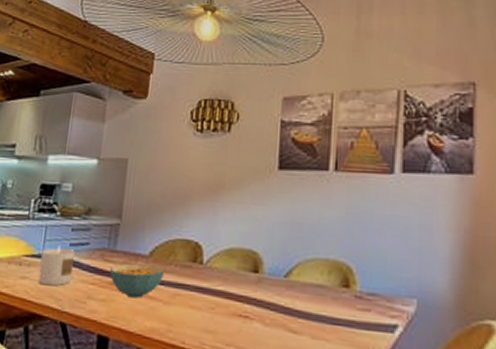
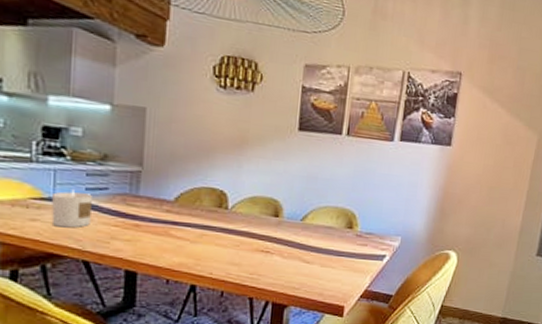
cereal bowl: present [110,263,164,299] -> none [134,208,190,239]

